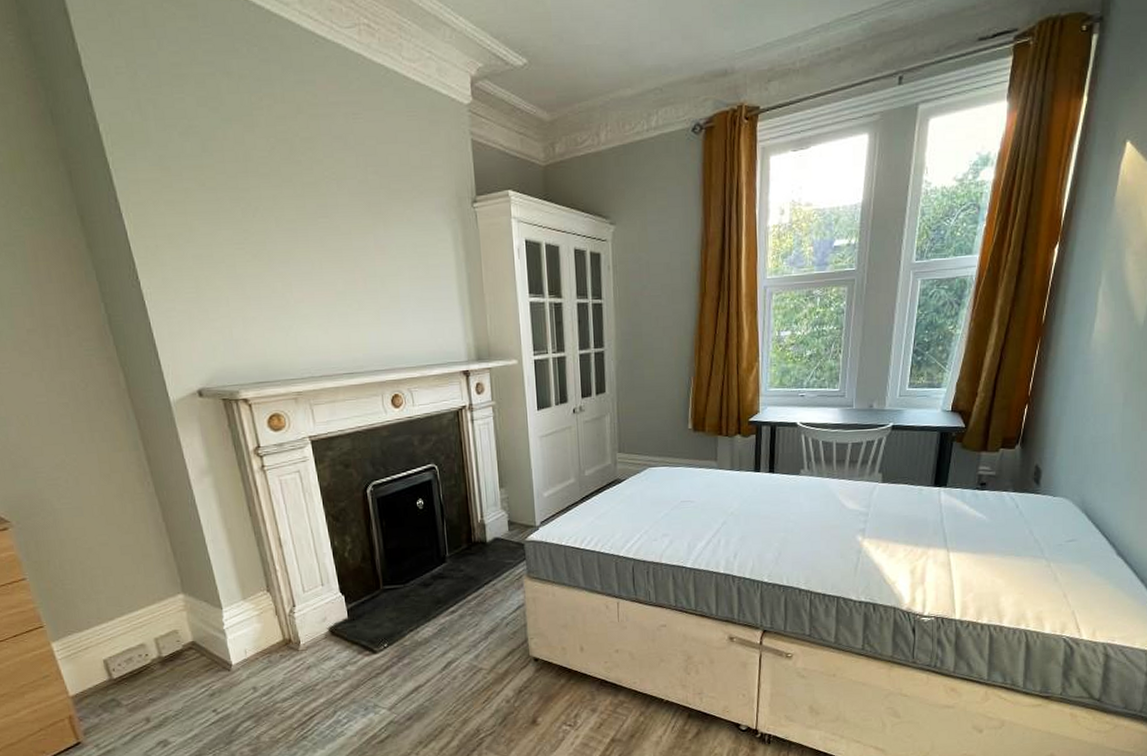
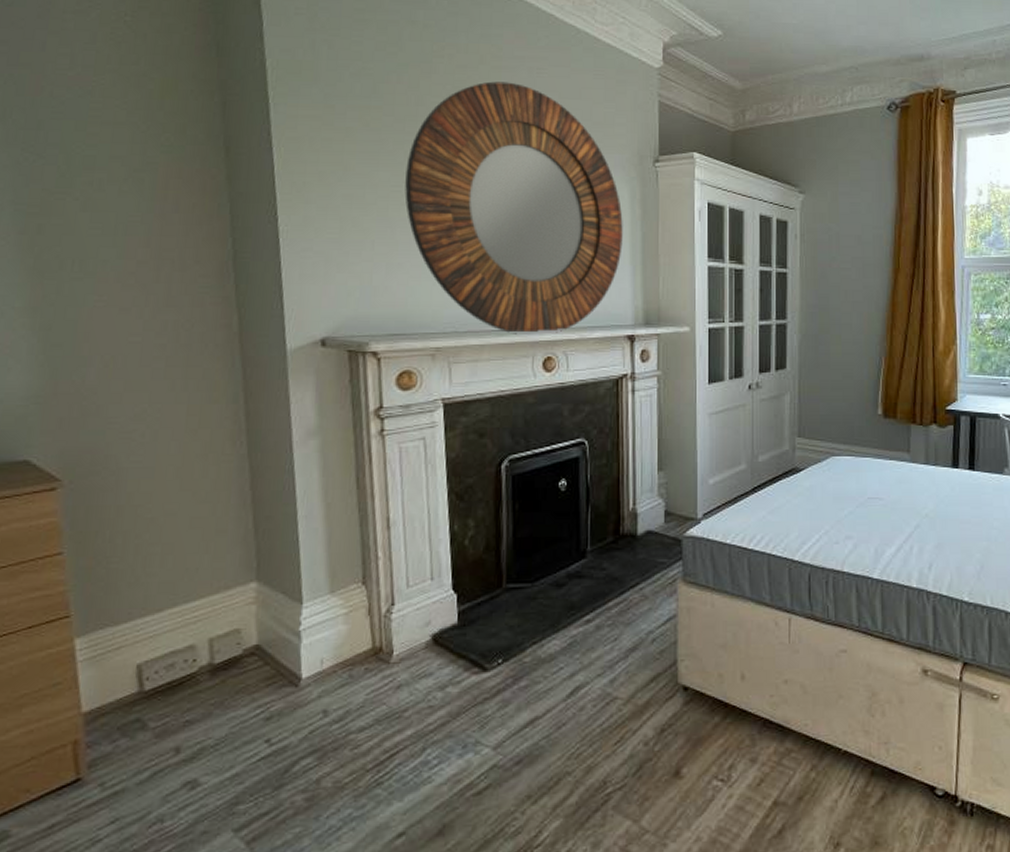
home mirror: none [245,130,451,376] -> present [404,81,623,334]

